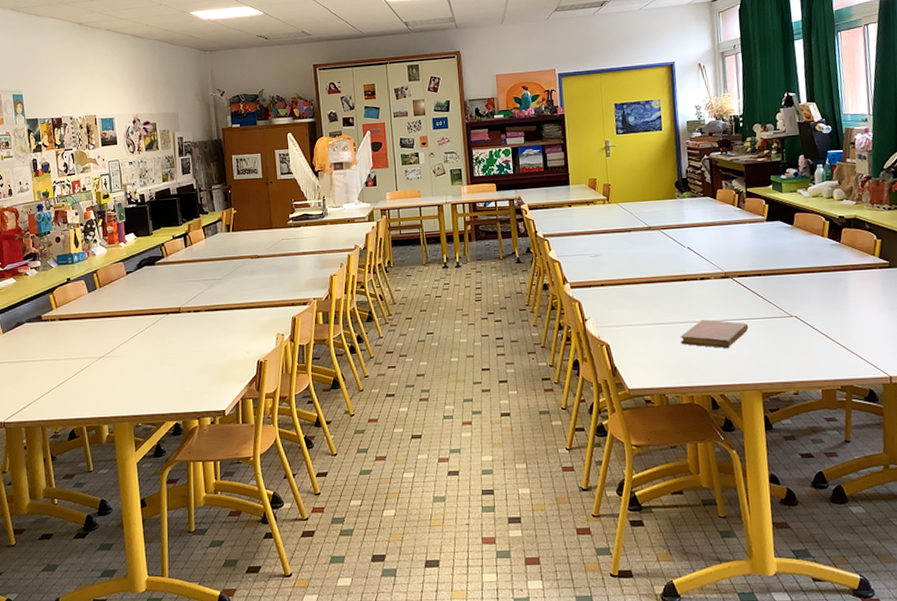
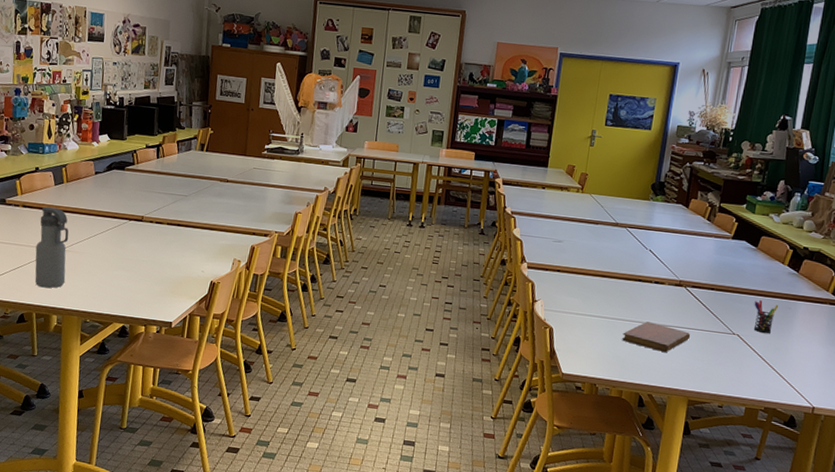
water bottle: none [77,315,112,399] -> present [35,206,69,288]
pen holder: none [804,277,830,310] -> present [753,300,779,333]

